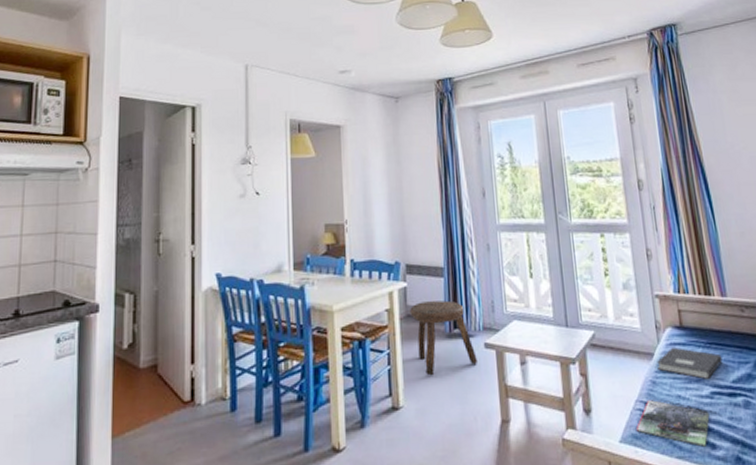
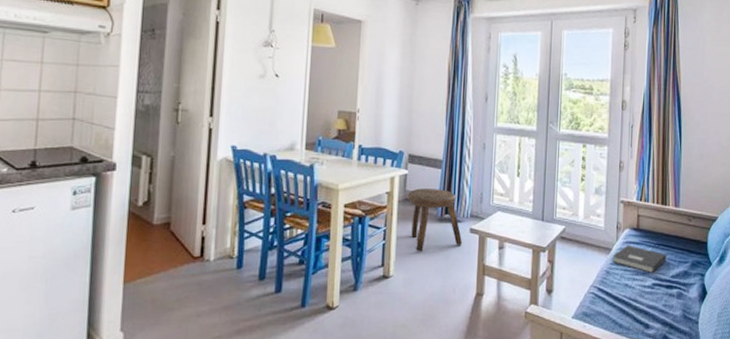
magazine: present [635,400,710,447] -> none [587,286,648,326]

